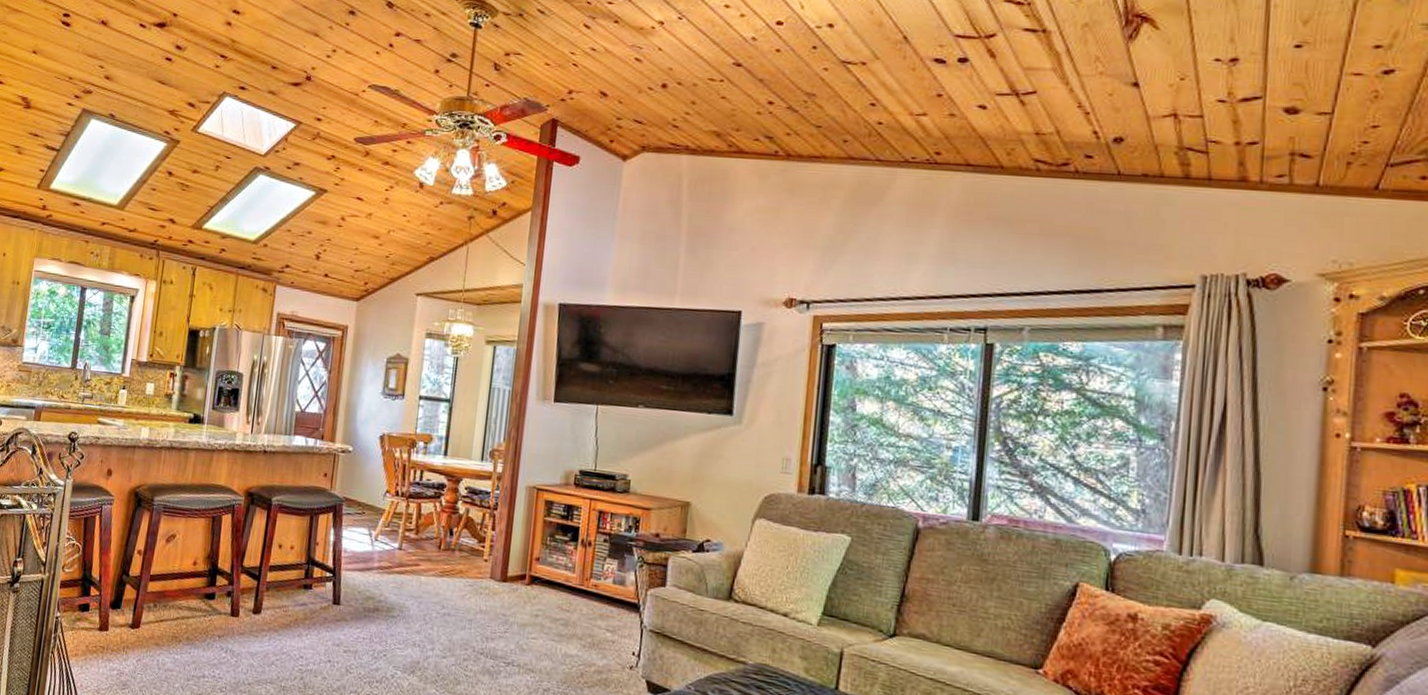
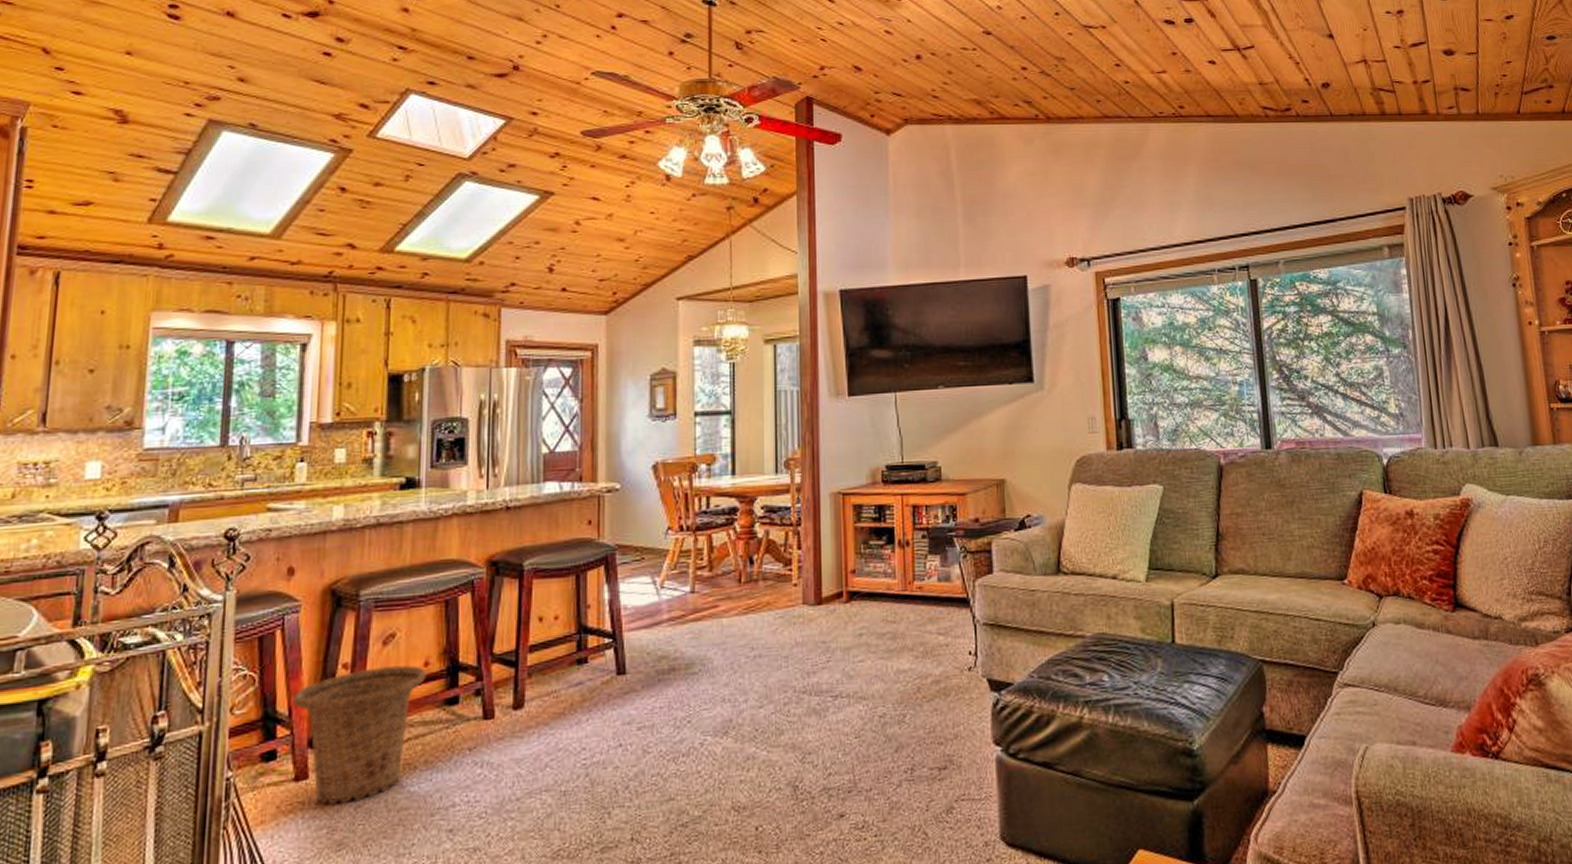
basket: none [103,557,195,656] -> present [293,665,427,805]

